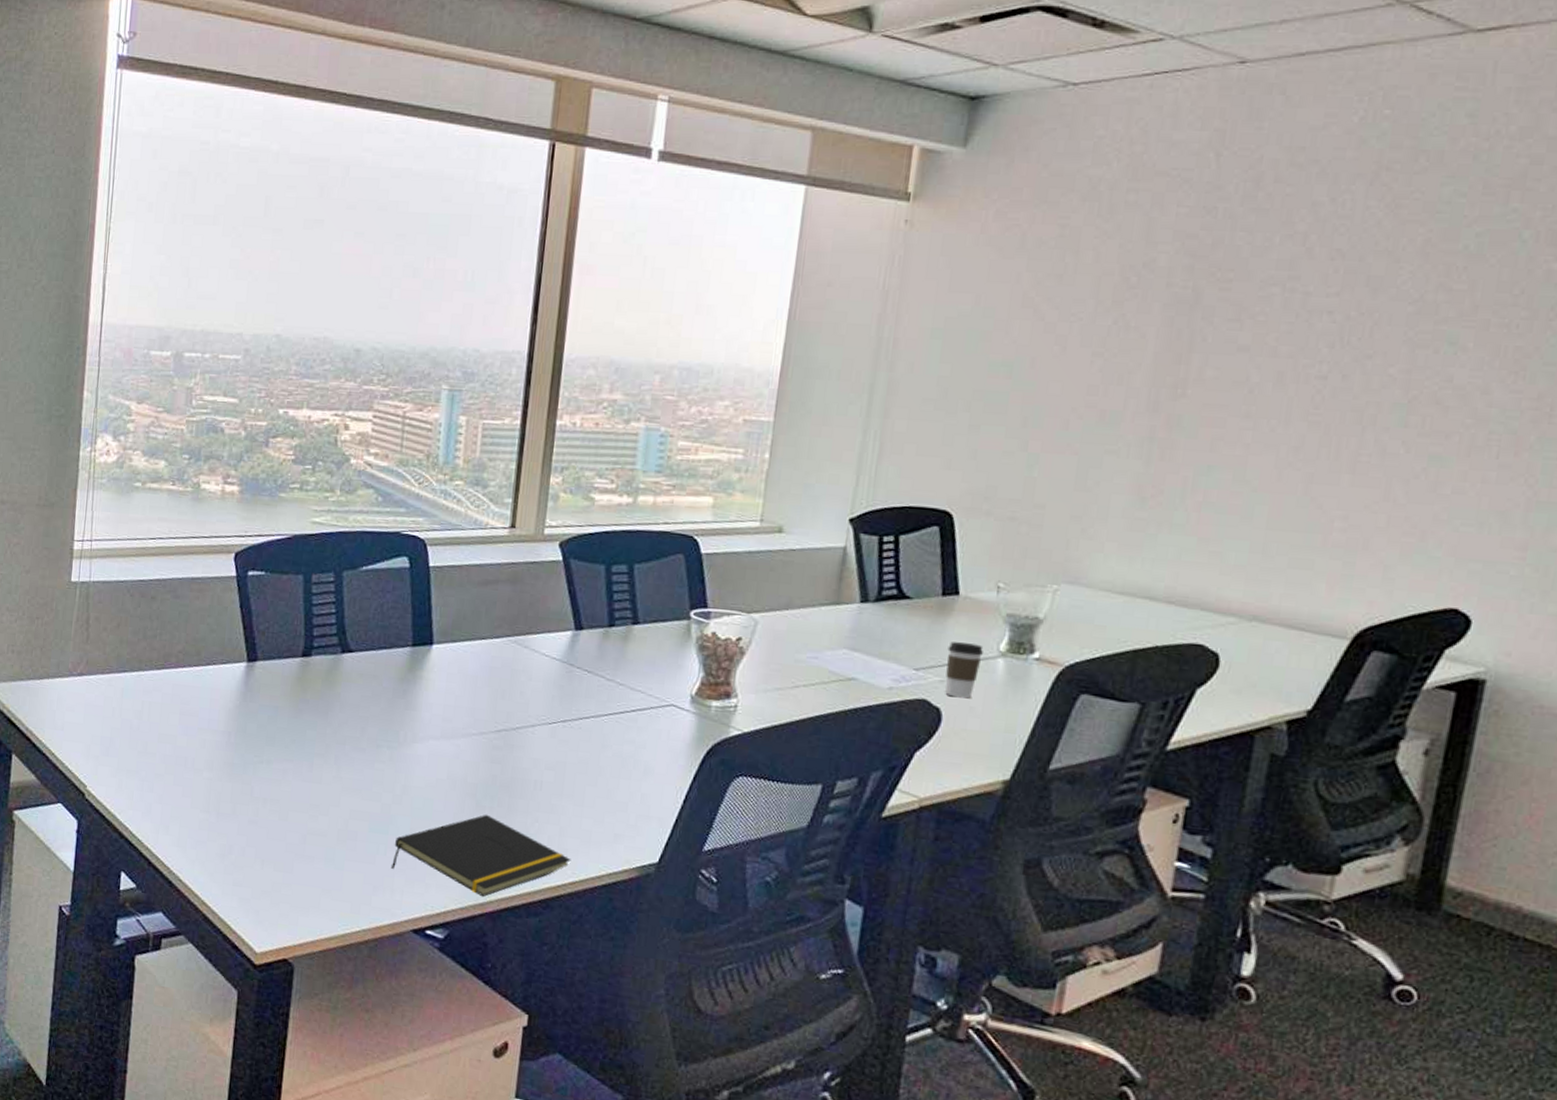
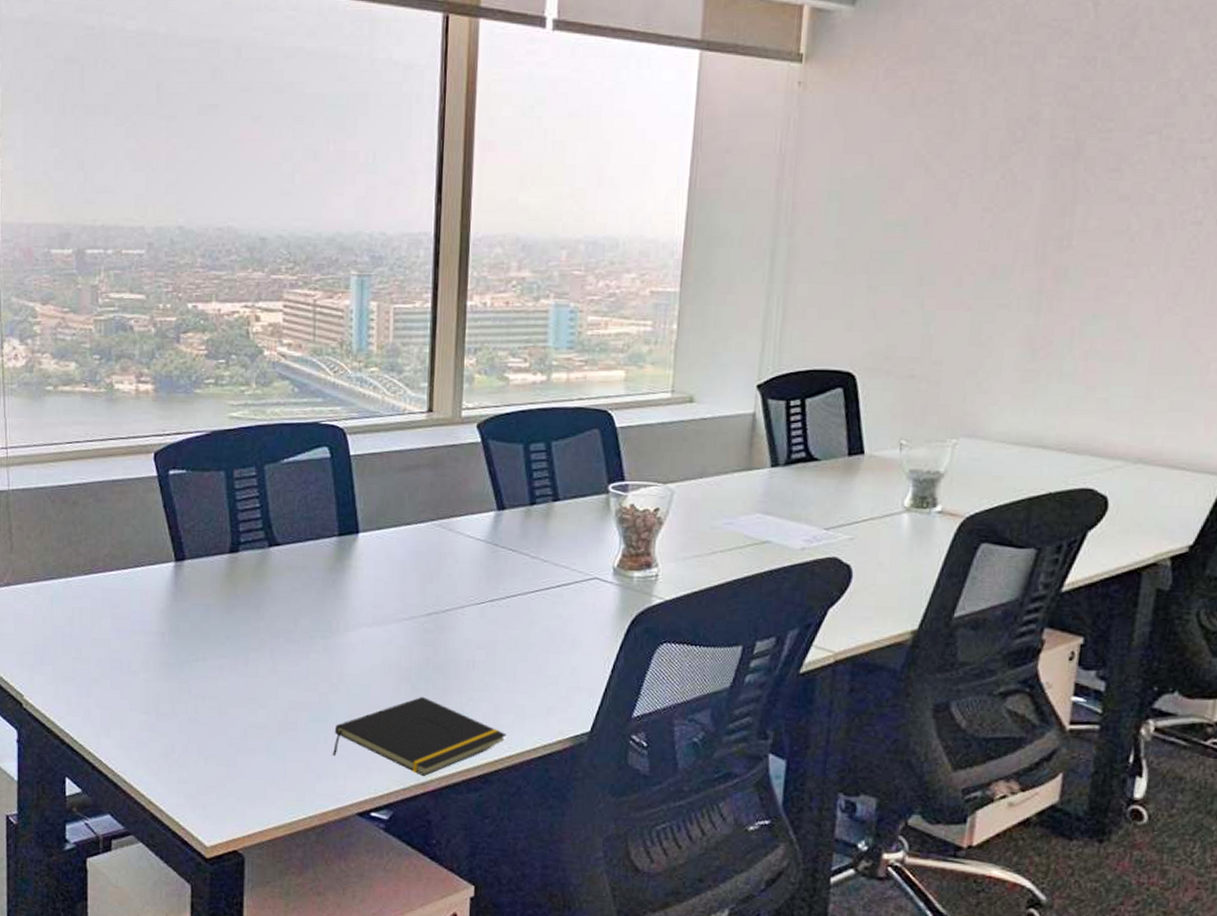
coffee cup: present [945,642,983,699] -> none [854,500,889,554]

